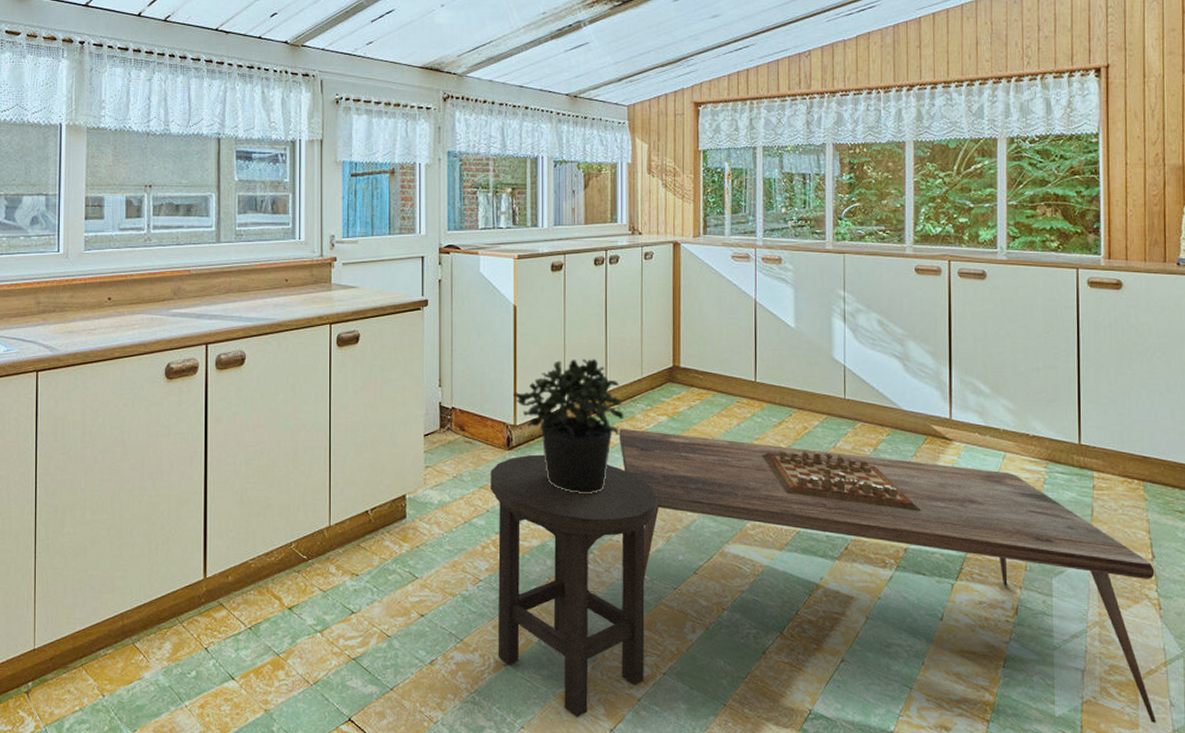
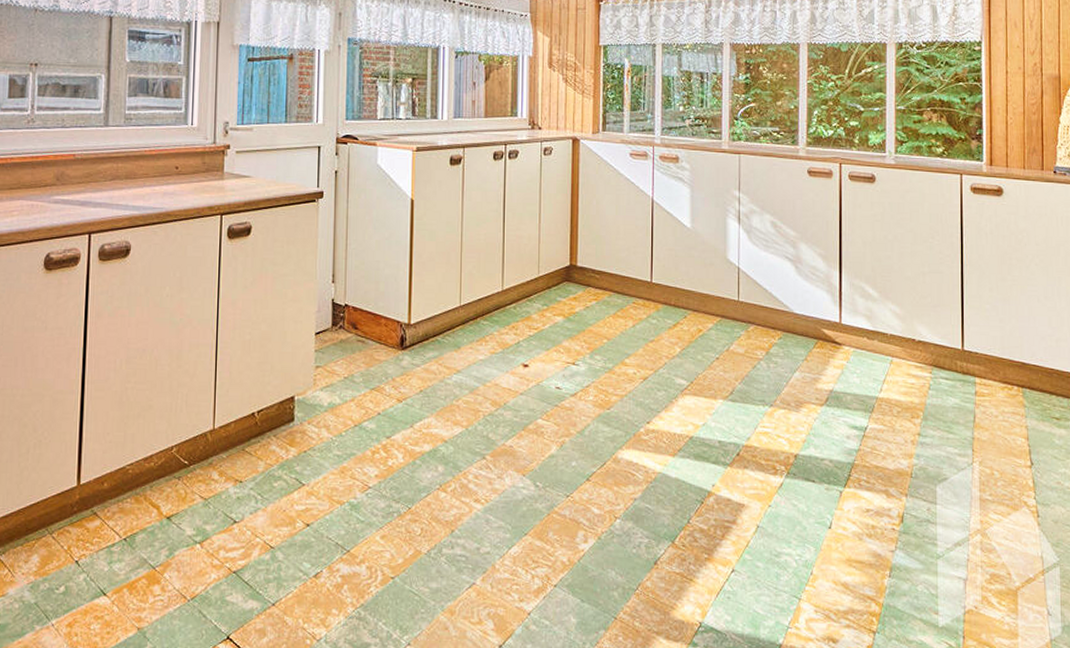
stool: present [490,454,658,717] -> none [382,355,552,633]
potted plant: present [513,358,624,493] -> none [408,255,520,396]
coffee table: present [619,428,1157,723] -> none [515,328,1035,633]

